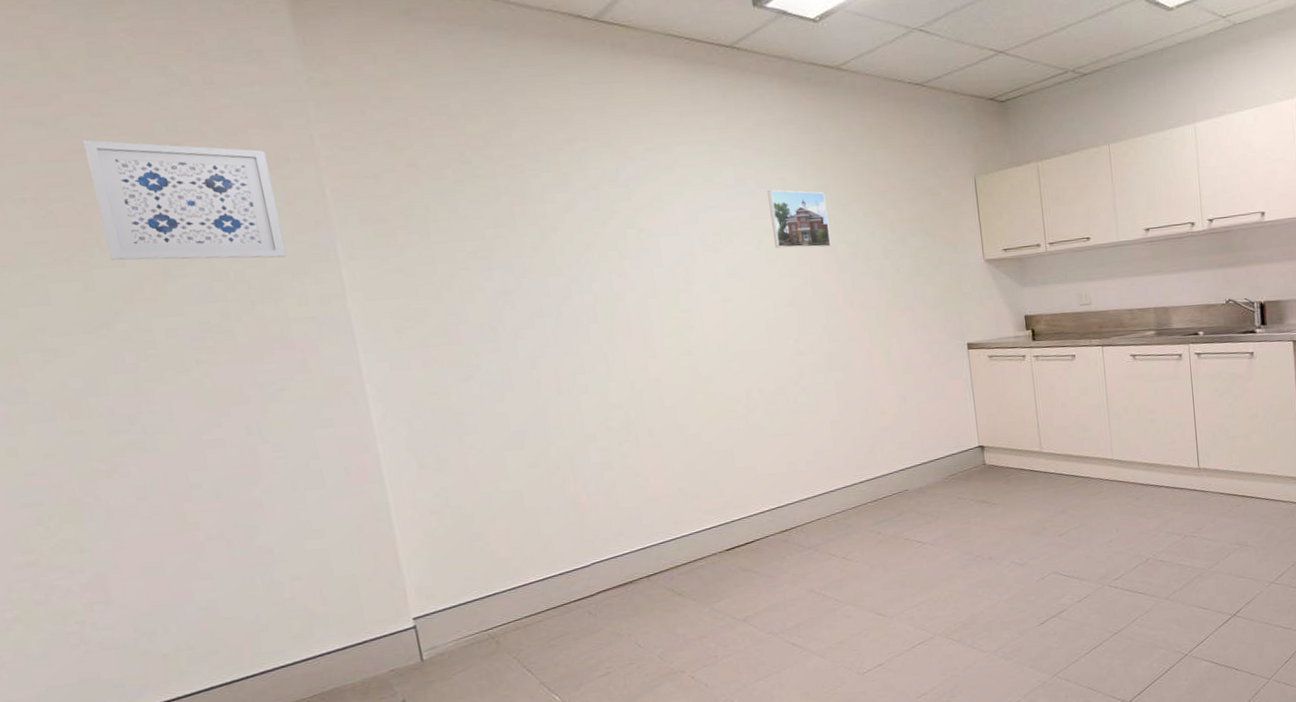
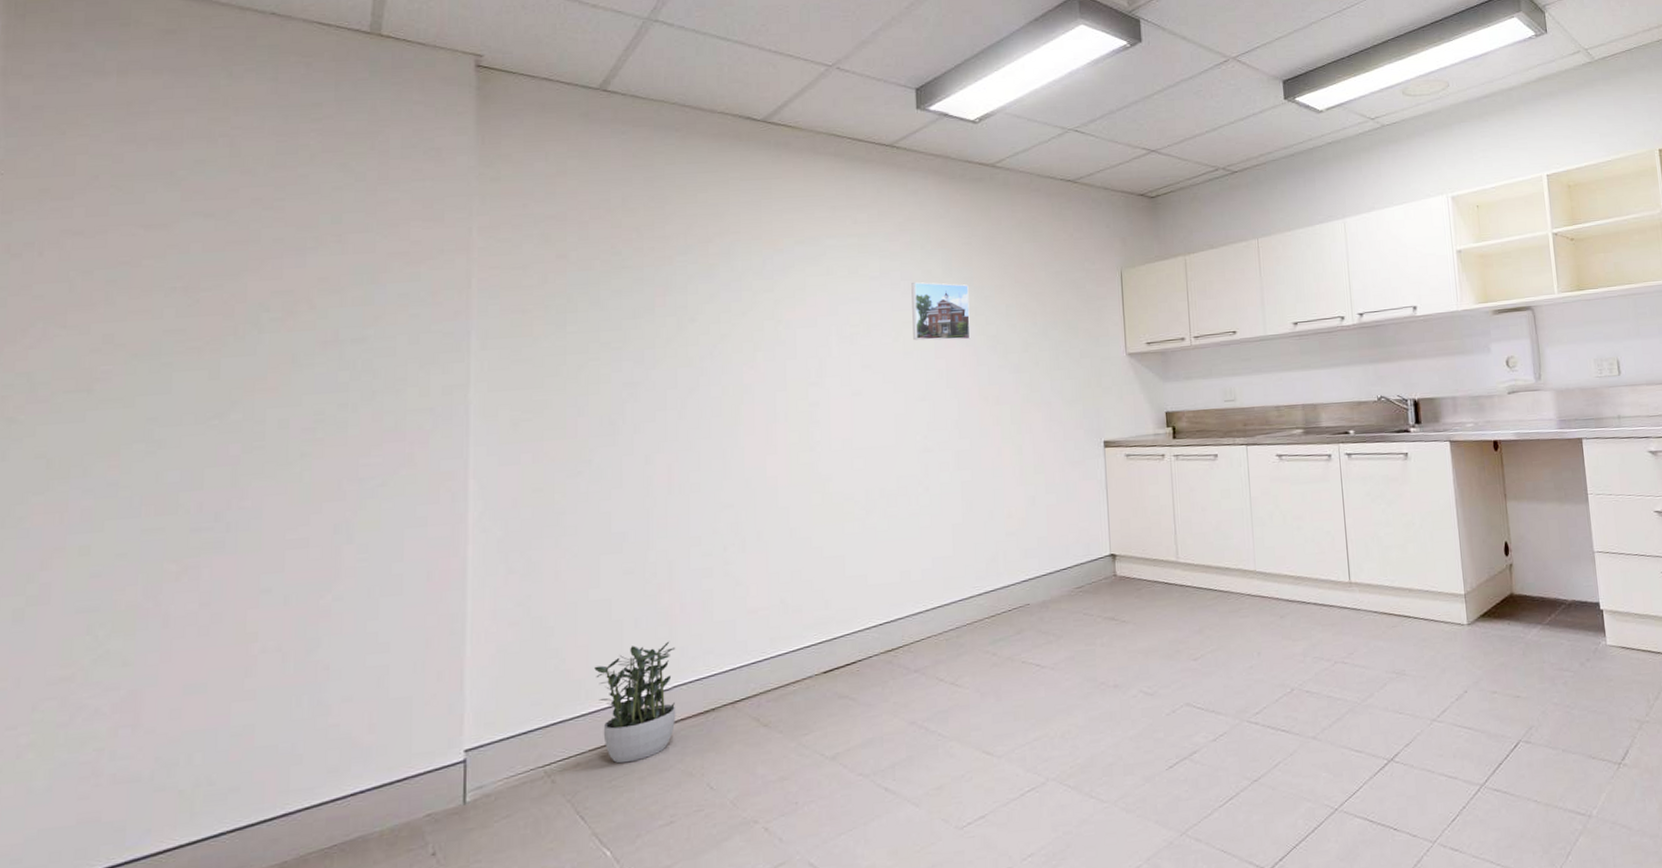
wall art: present [83,140,287,260] -> none [242,231,421,349]
potted plant: none [517,525,599,627] -> present [594,641,676,764]

